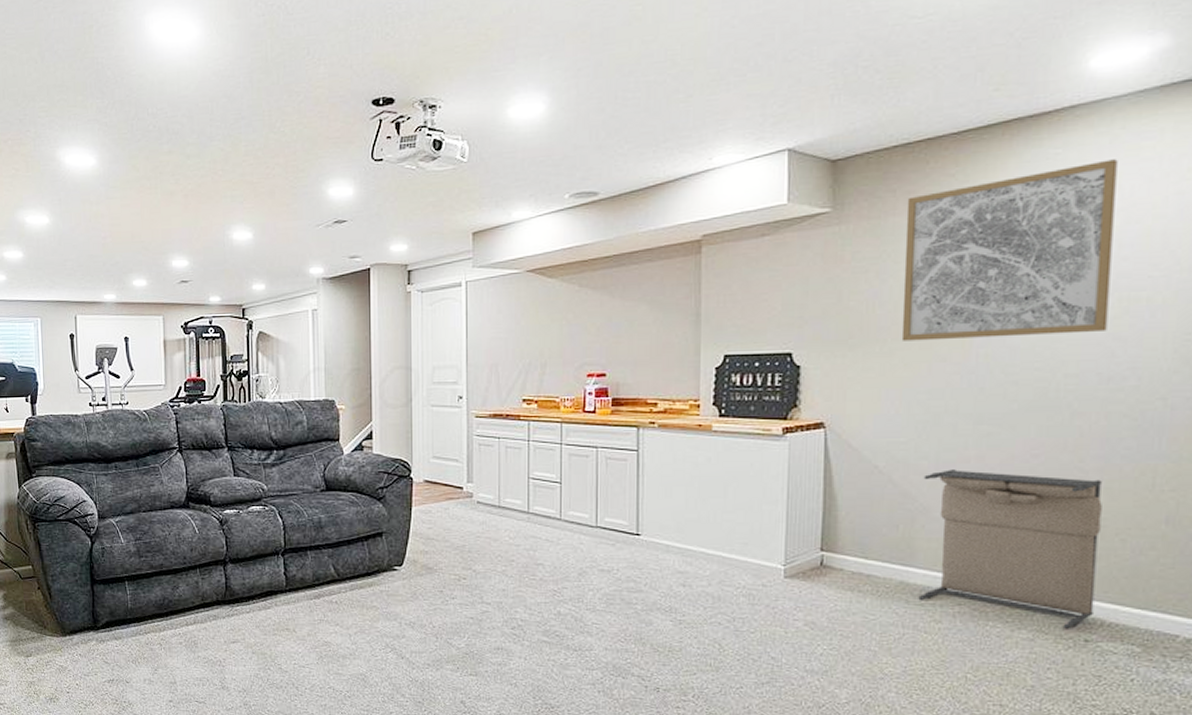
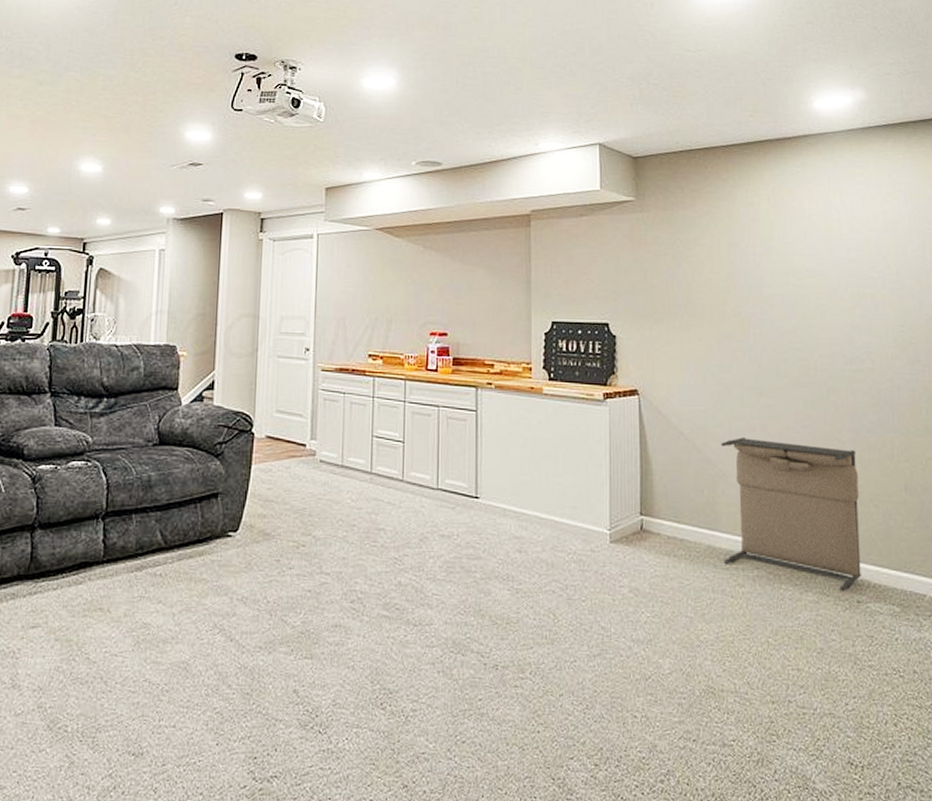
wall art: present [901,159,1118,341] -> none [692,180,846,321]

